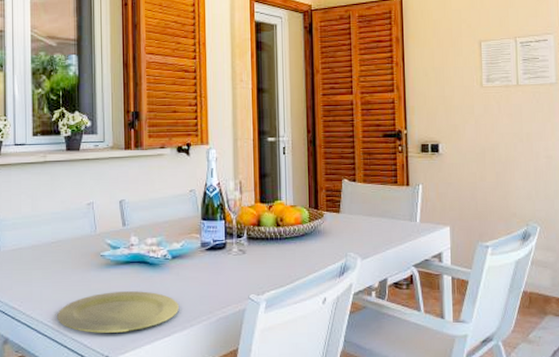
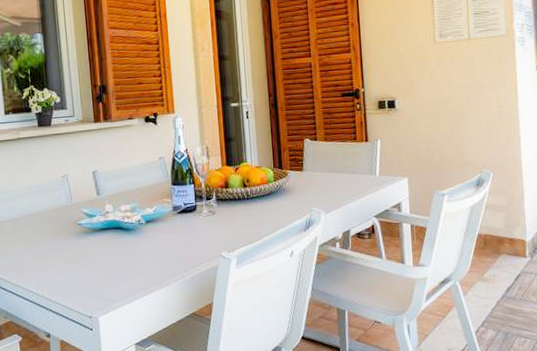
plate: present [57,291,180,333] -> none [41,255,156,297]

